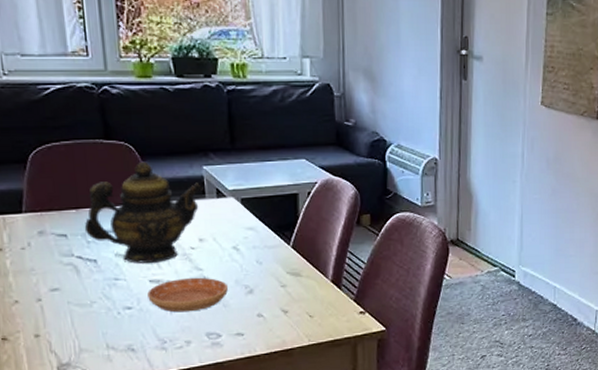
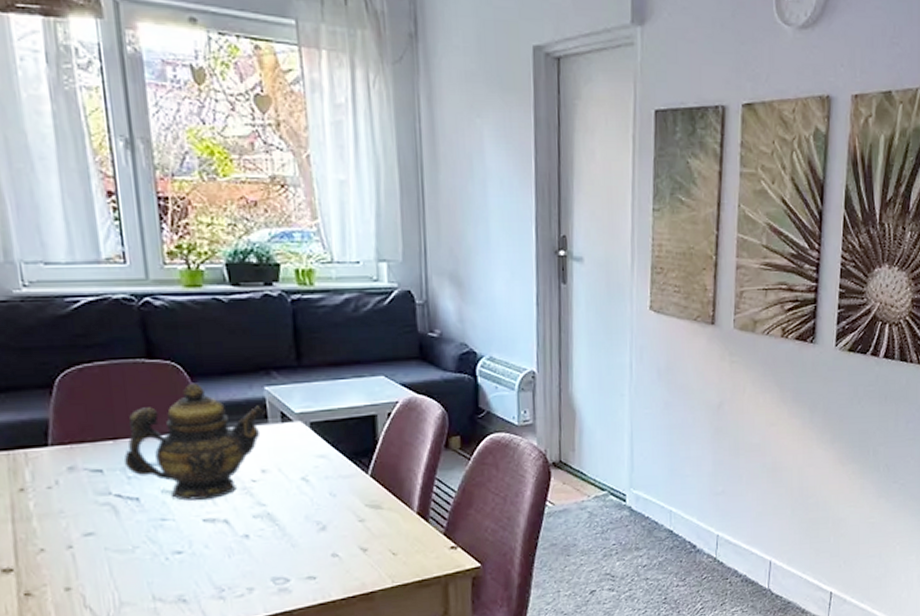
saucer: present [147,277,229,313] -> none [201,514,298,556]

